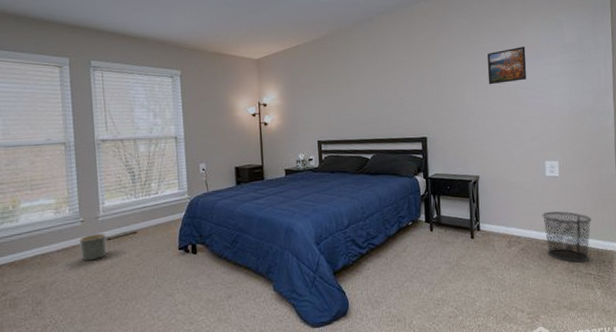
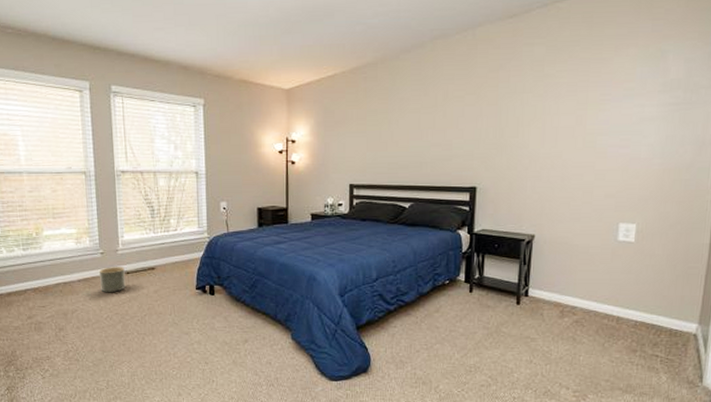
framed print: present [487,46,527,85] -> none [560,83,614,129]
waste bin: present [542,211,592,263] -> none [606,281,669,342]

